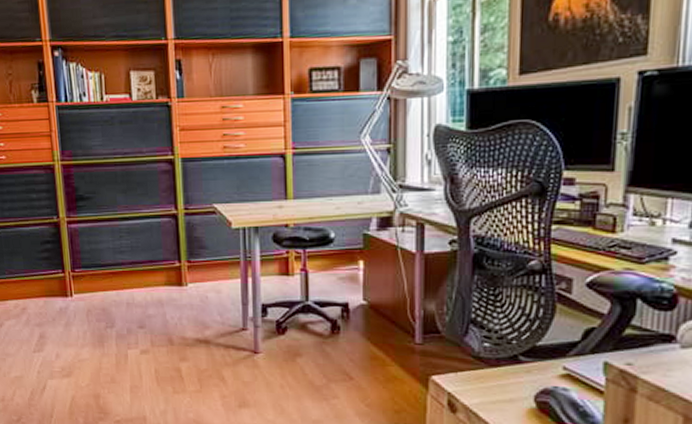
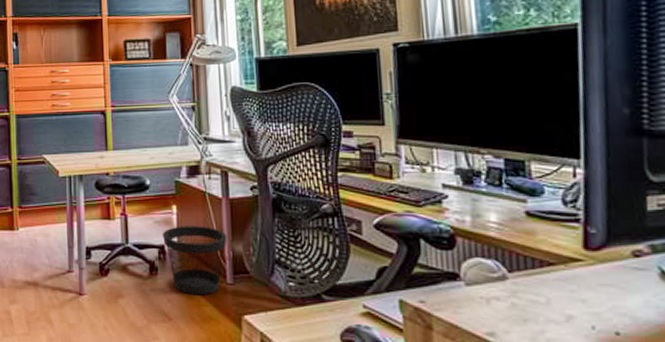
wastebasket: none [346,283,419,355] -> present [162,226,227,295]

